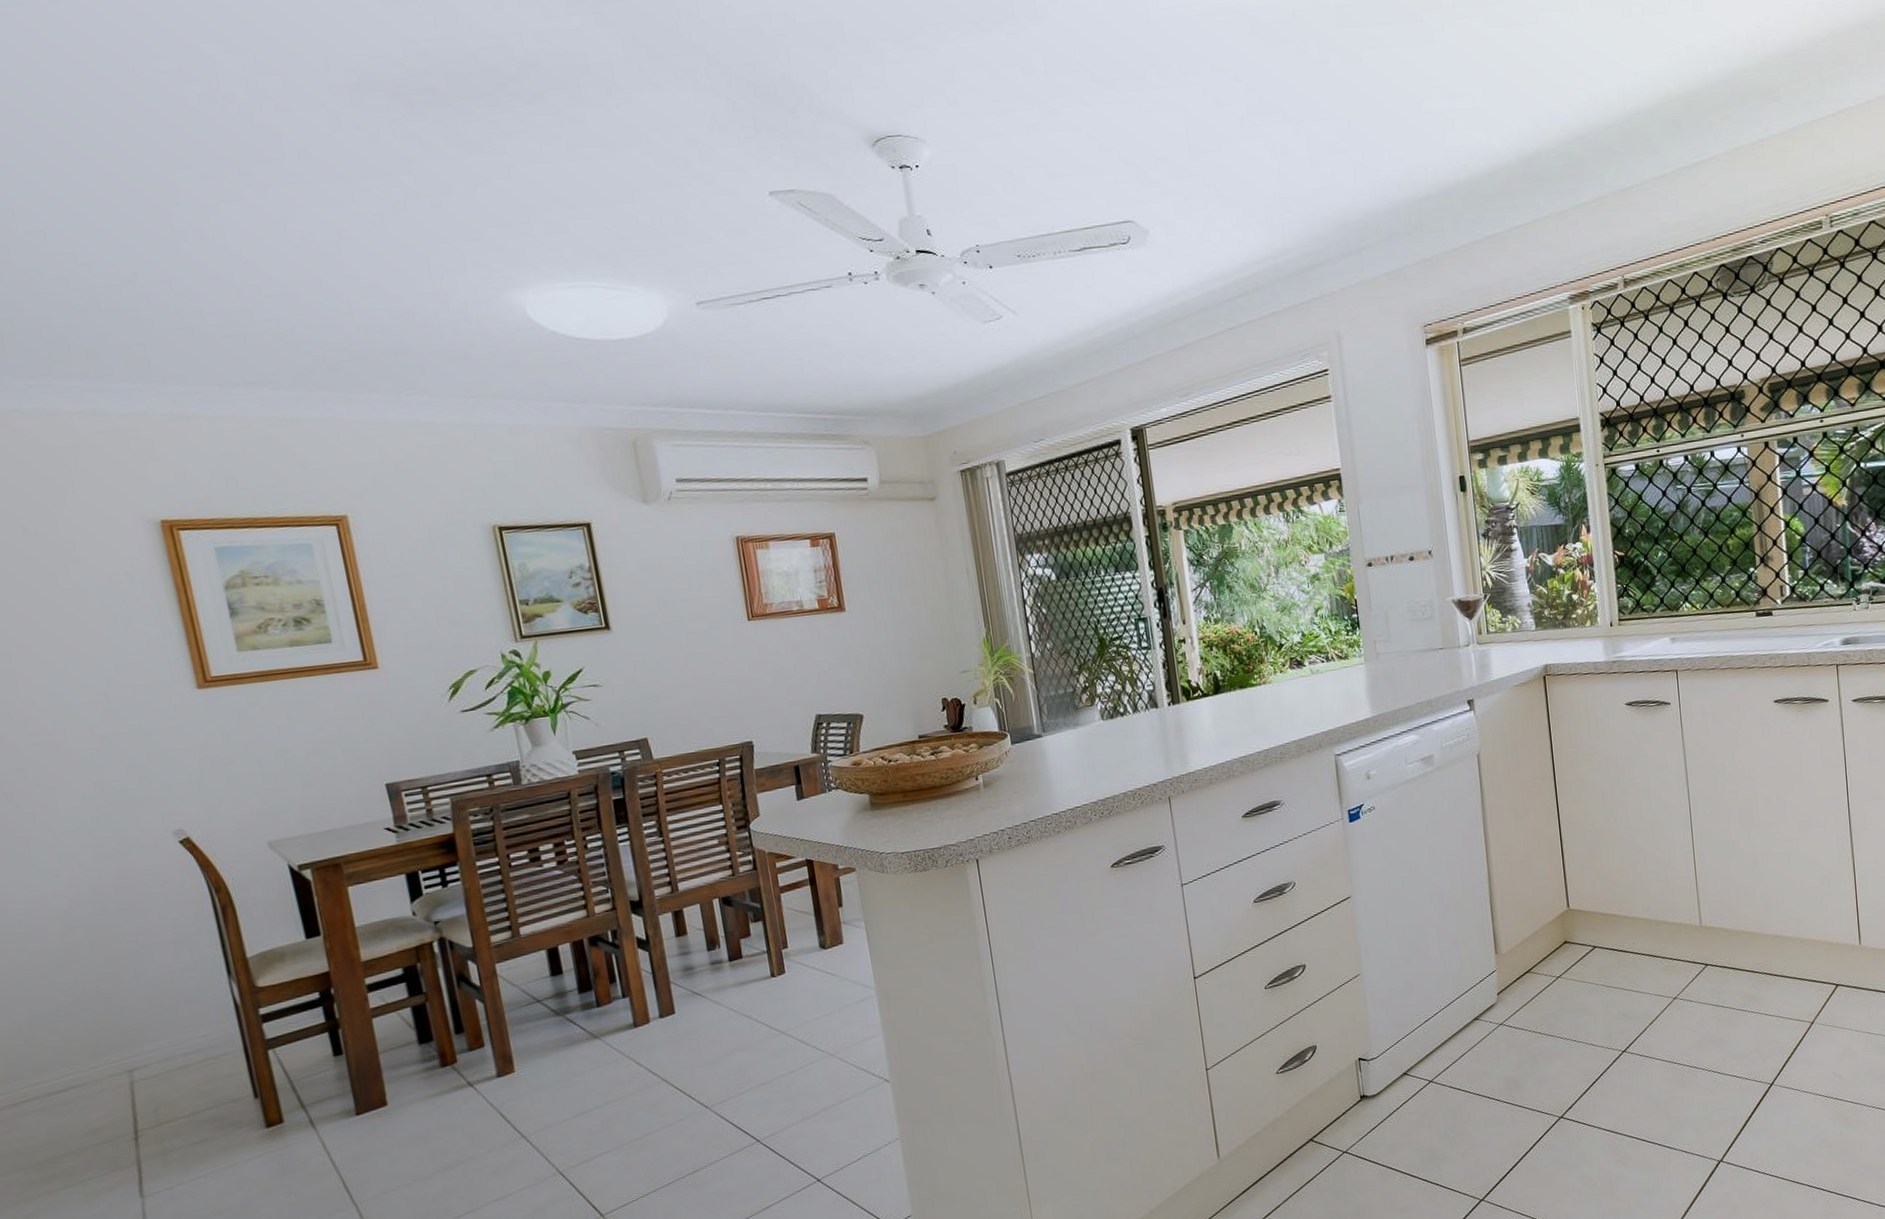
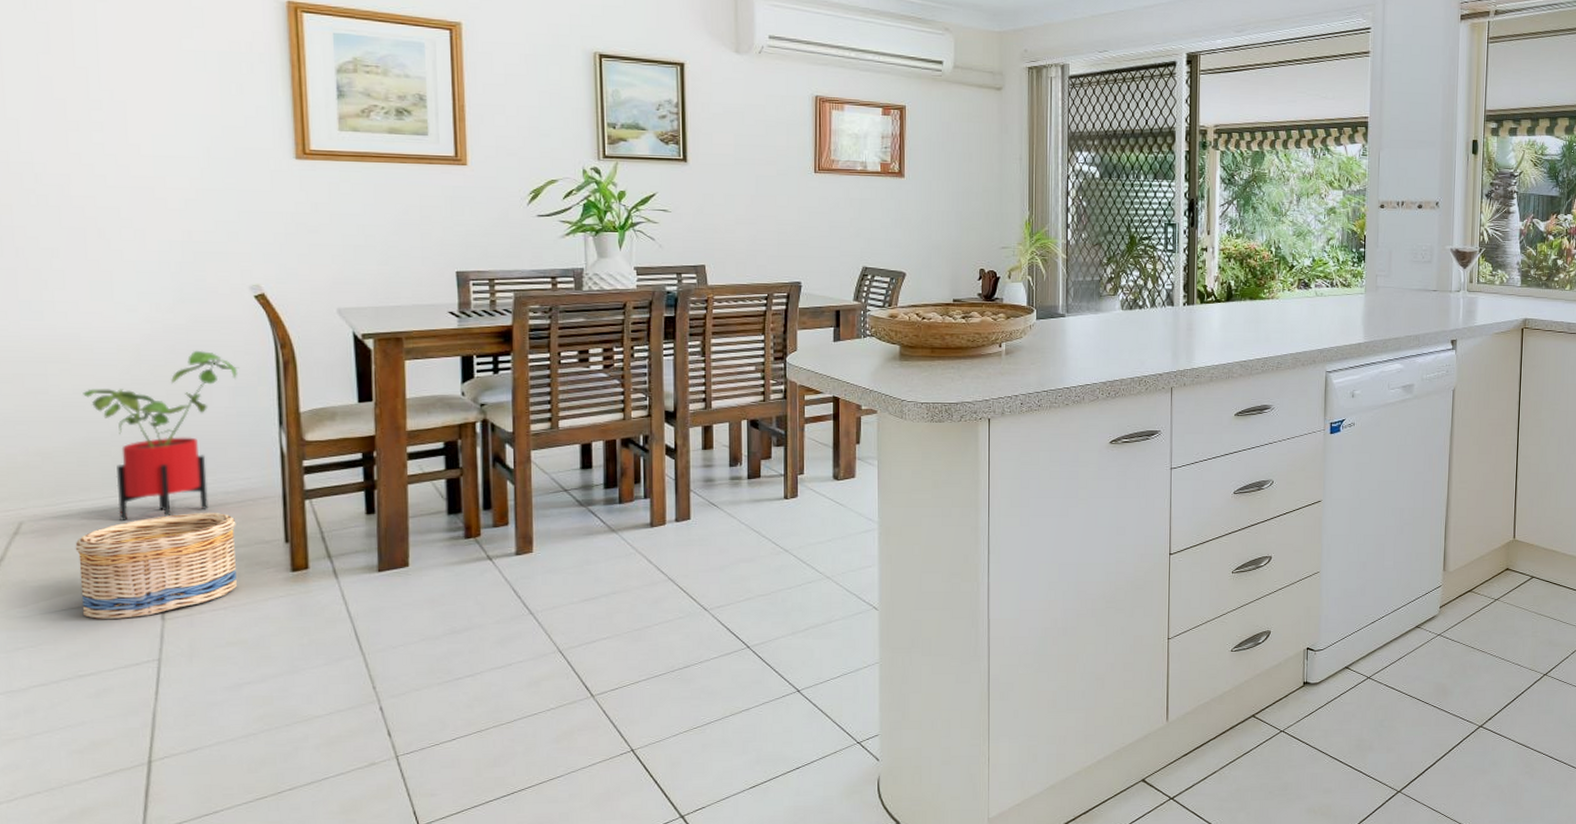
house plant: none [19,907,177,1100] -> present [83,350,240,522]
basket: none [38,1076,213,1206] -> present [75,513,237,619]

